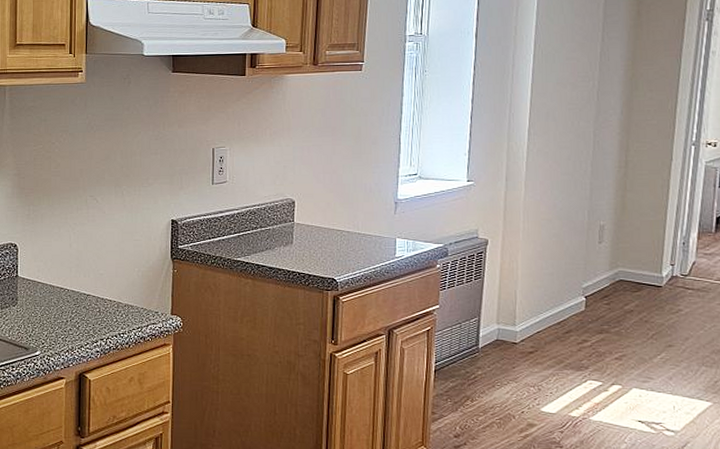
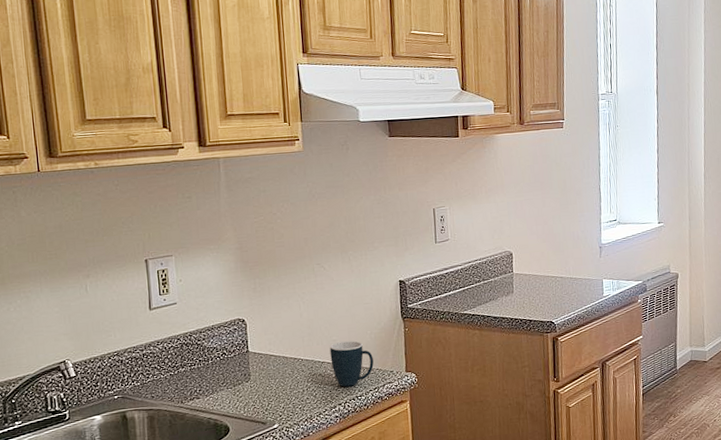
mug: none [96,277,139,323] -> present [329,341,374,387]

